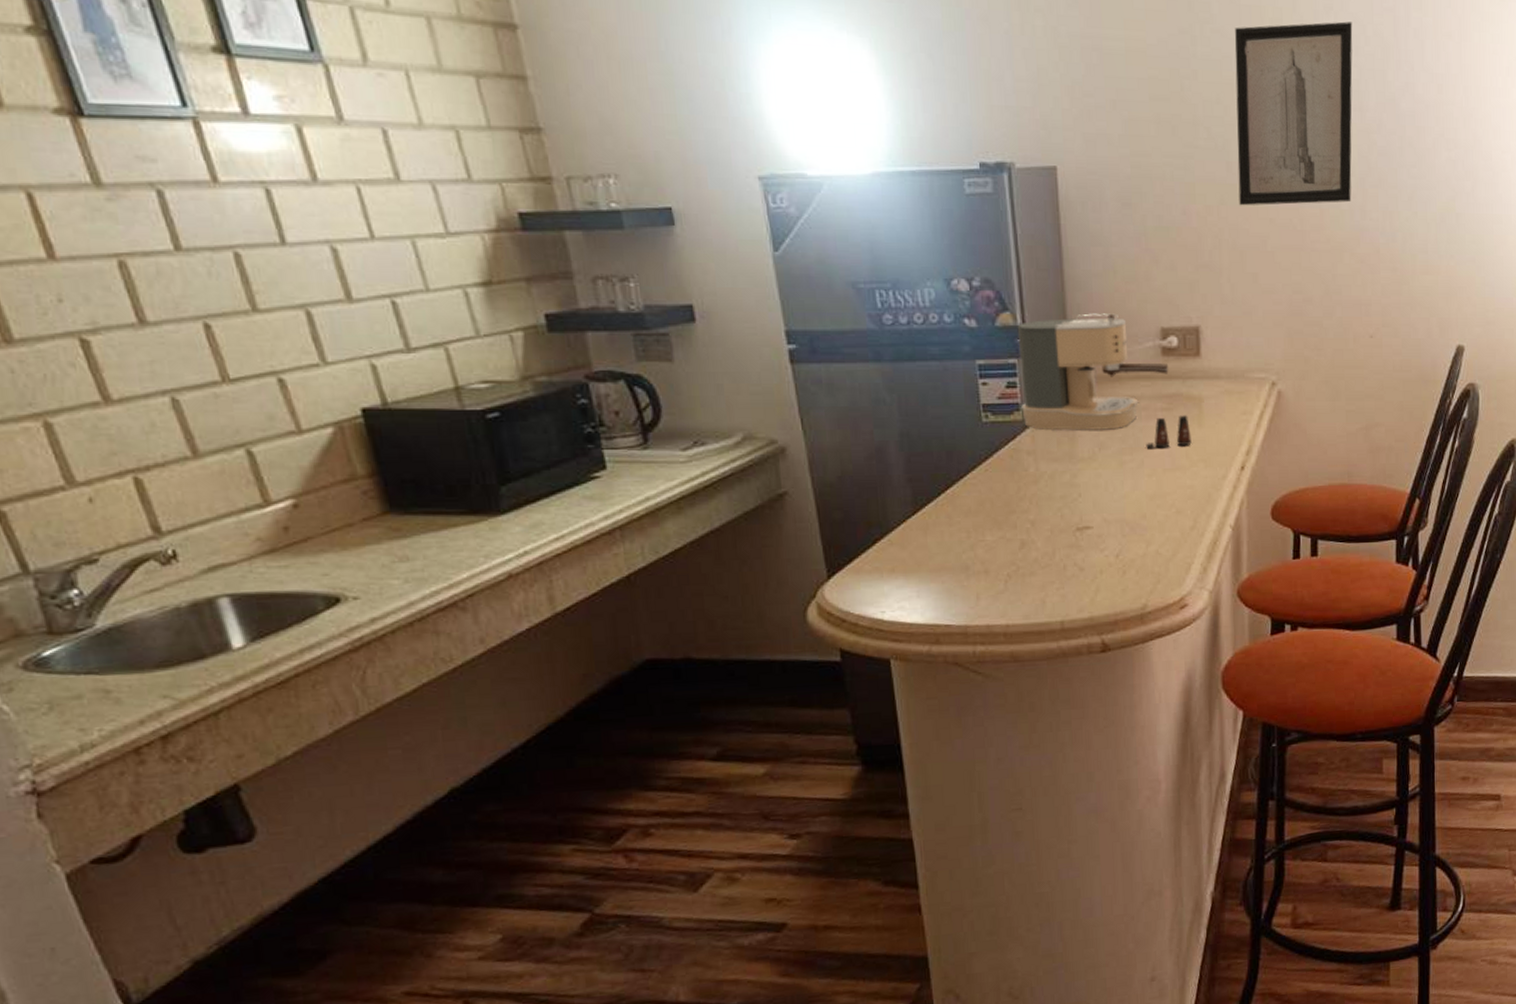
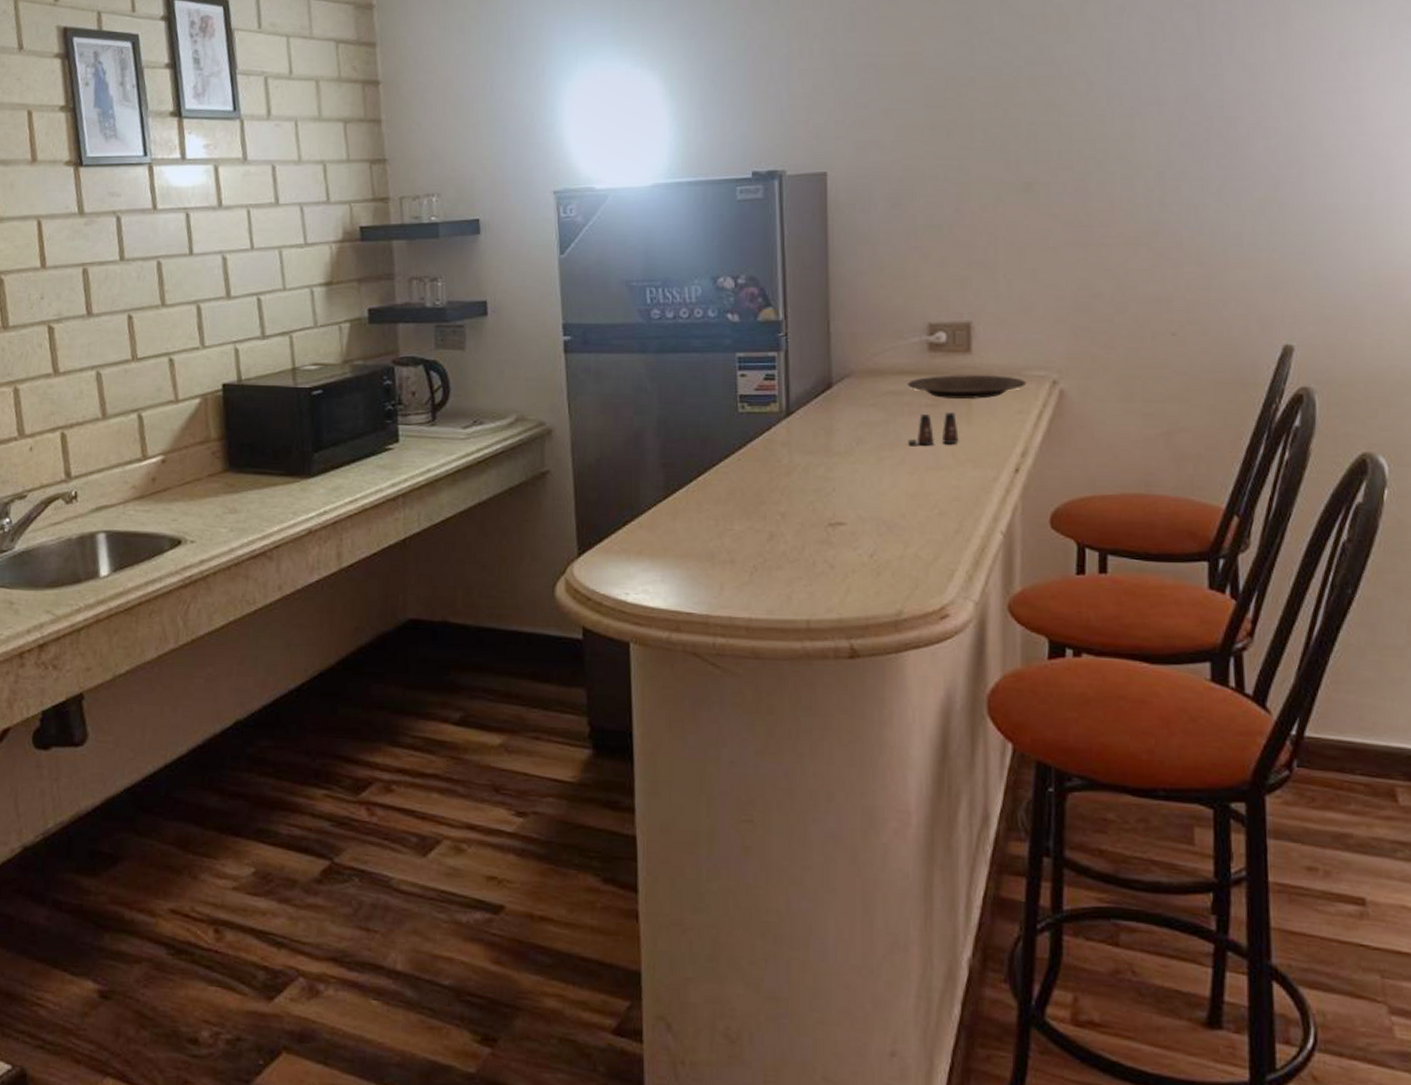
coffee maker: present [1017,313,1169,430] -> none [778,309,936,425]
plate: none [1143,378,1250,402] -> present [907,375,1027,399]
wall art: present [1234,21,1353,206] -> none [1016,21,1149,203]

